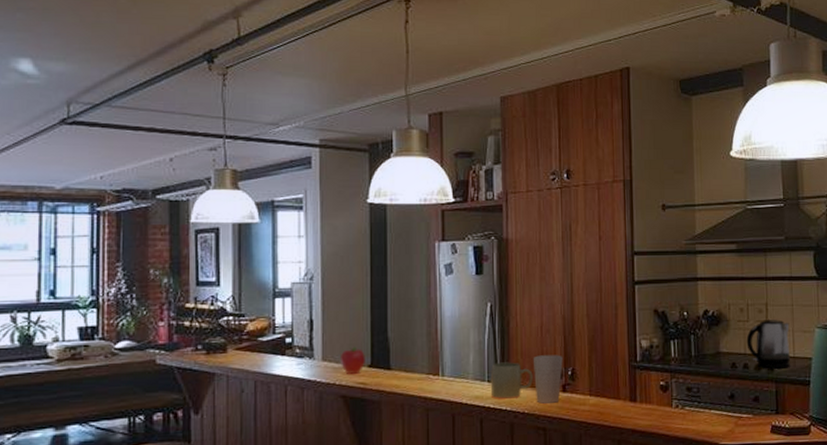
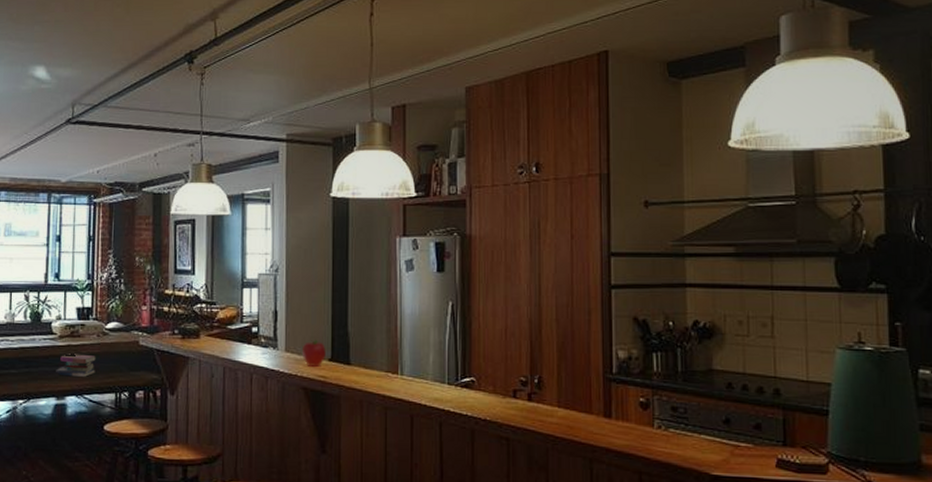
books: none [53,378,104,404] -> present [56,354,96,377]
mug: present [490,362,533,399] -> none [450,364,496,404]
cup: present [533,355,563,405] -> none [496,360,529,413]
kettle: present [746,318,791,369] -> none [746,334,803,394]

